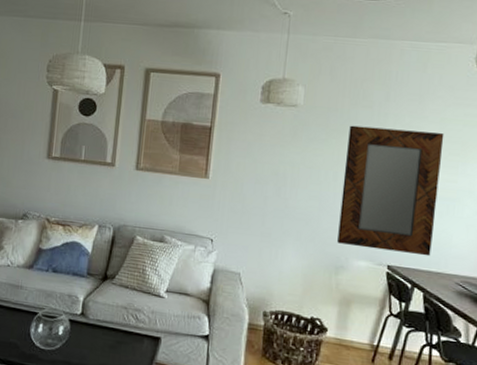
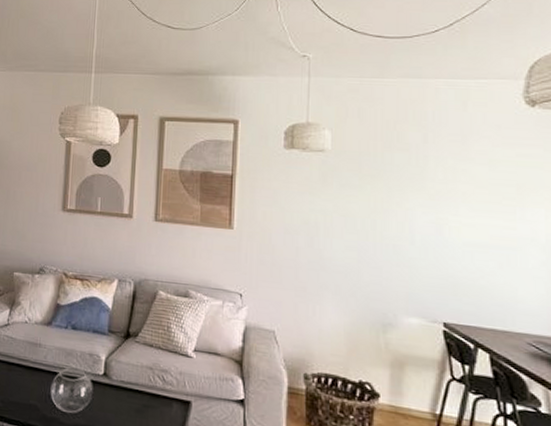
home mirror: present [337,125,444,256] -> none [382,169,495,313]

